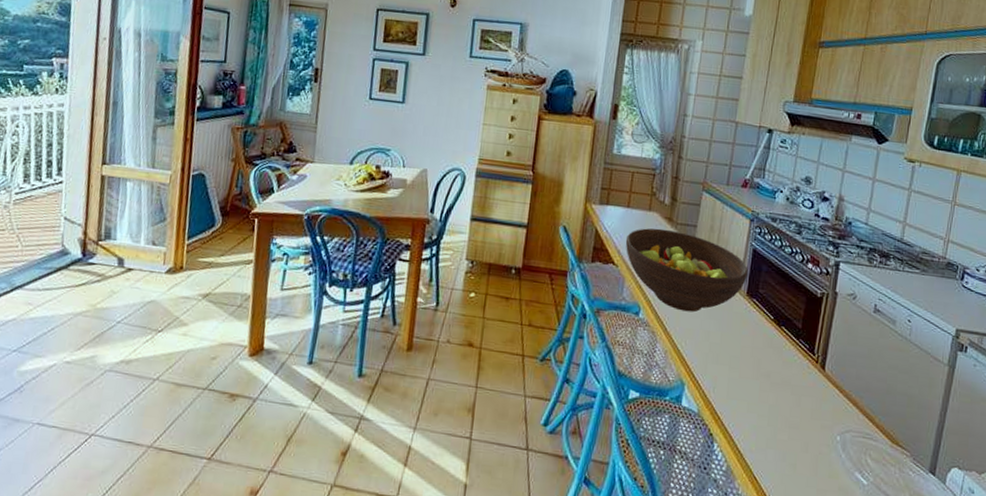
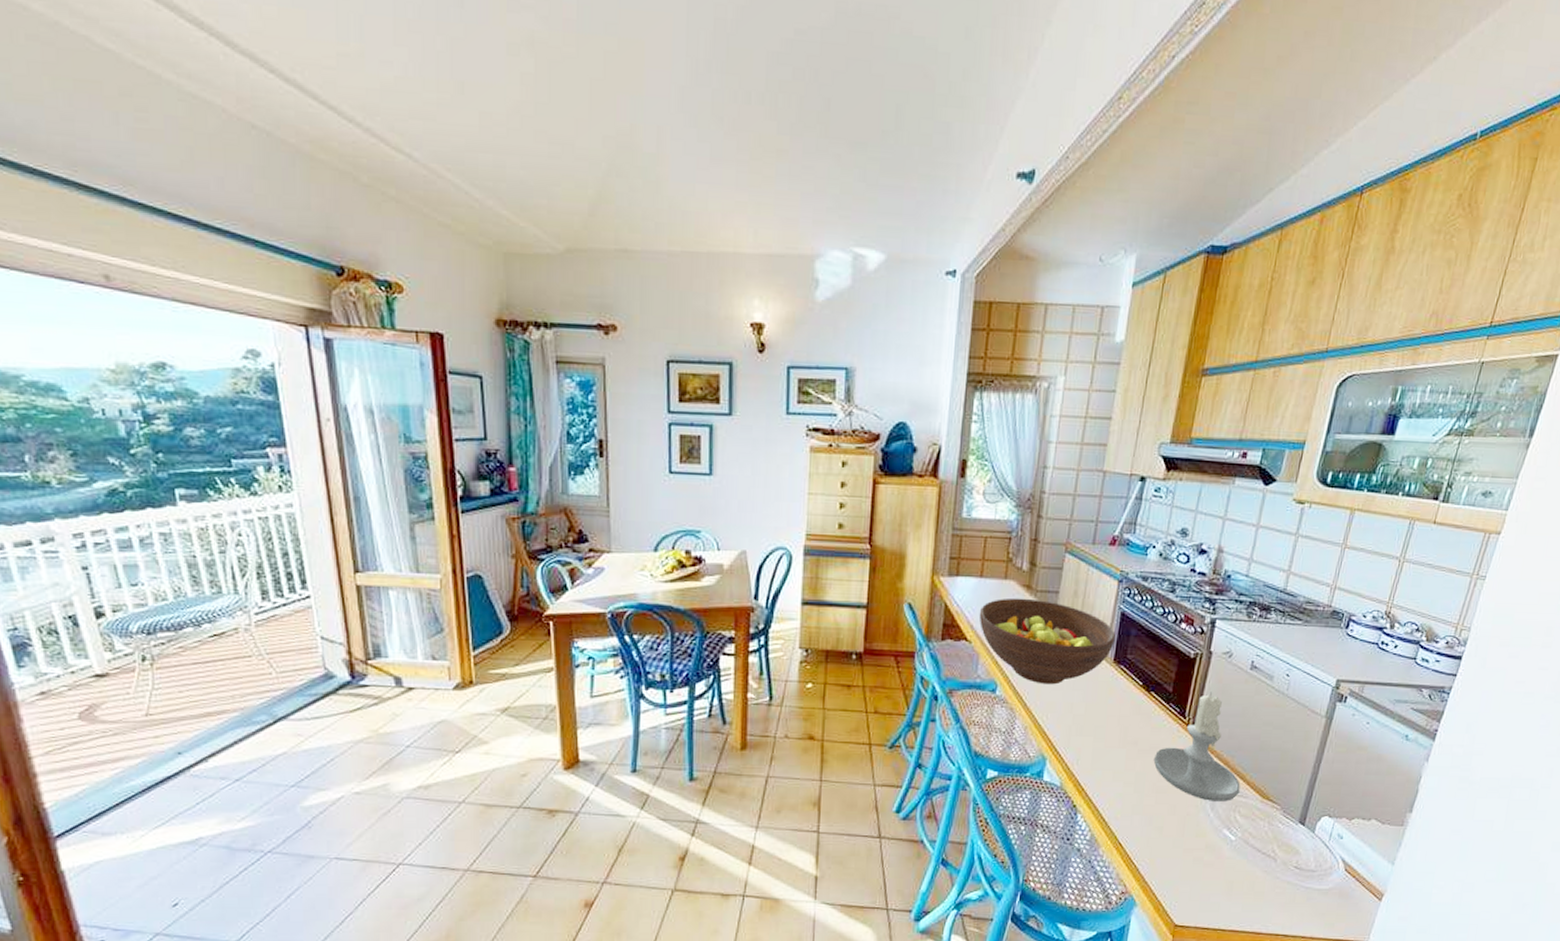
candle: none [785,331,870,443] -> present [1153,692,1241,801]

